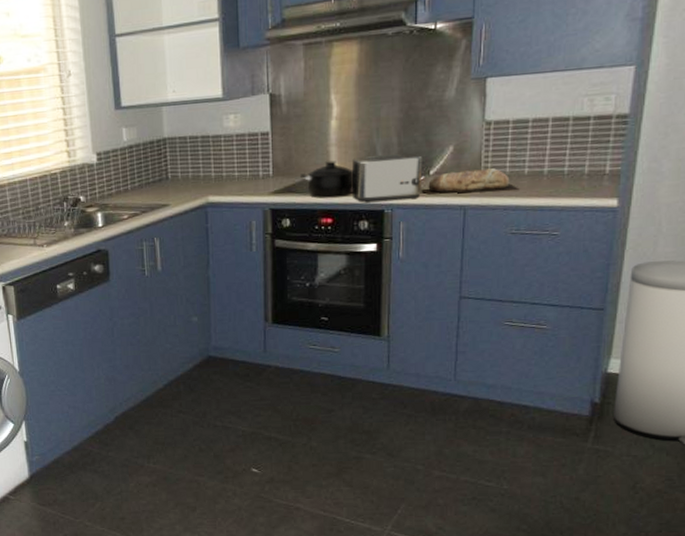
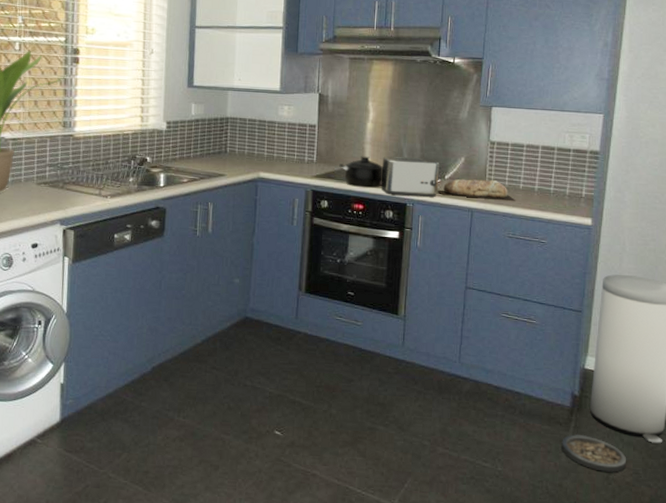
pet bowl: none [578,444,658,481] -> present [561,434,627,473]

